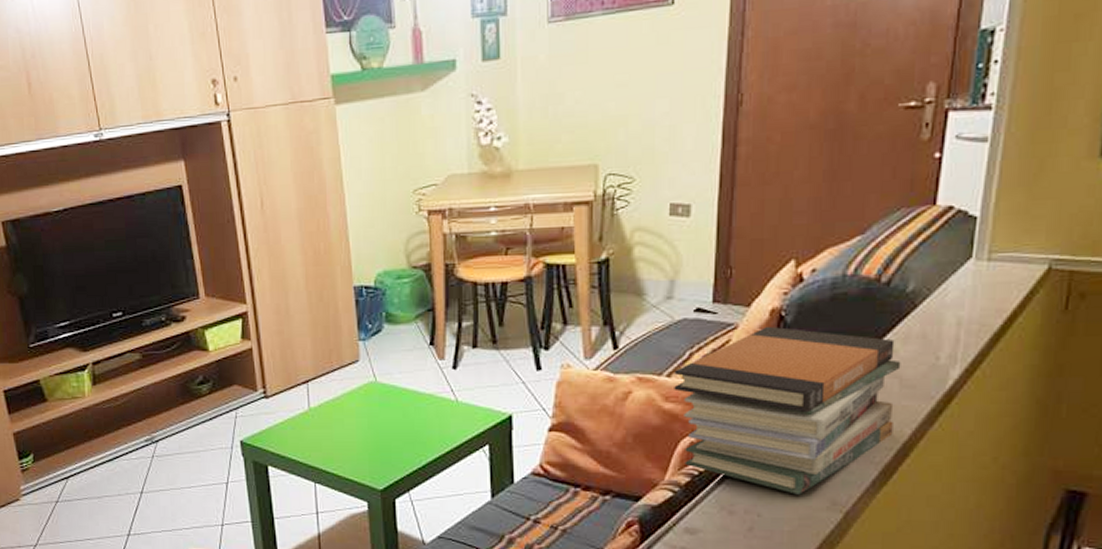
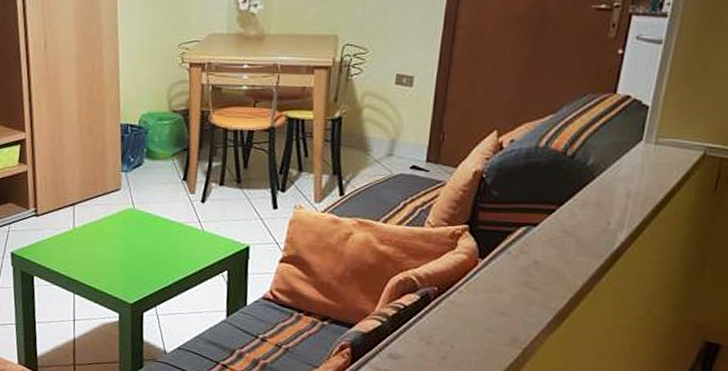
book stack: present [674,326,901,495] -> none [388,185,579,331]

